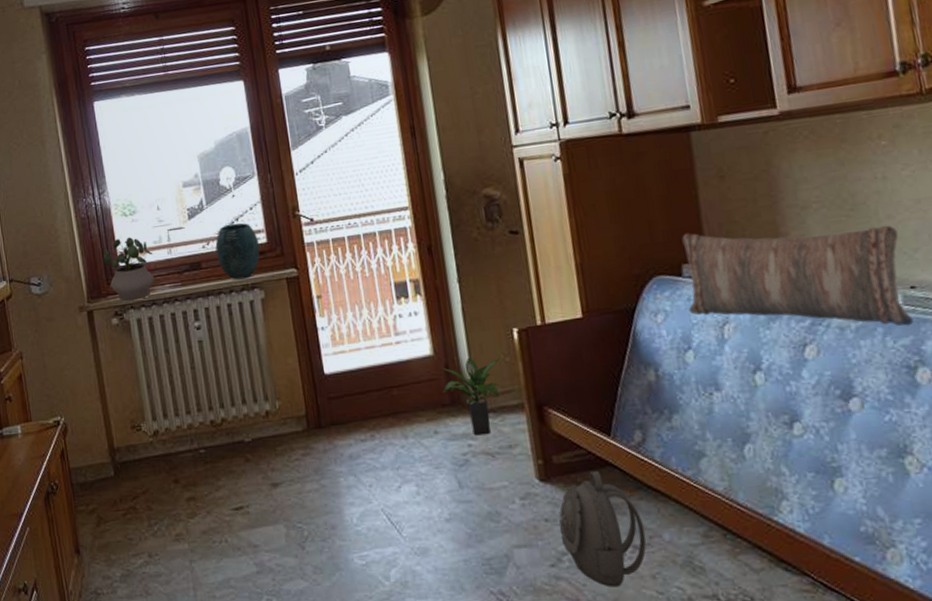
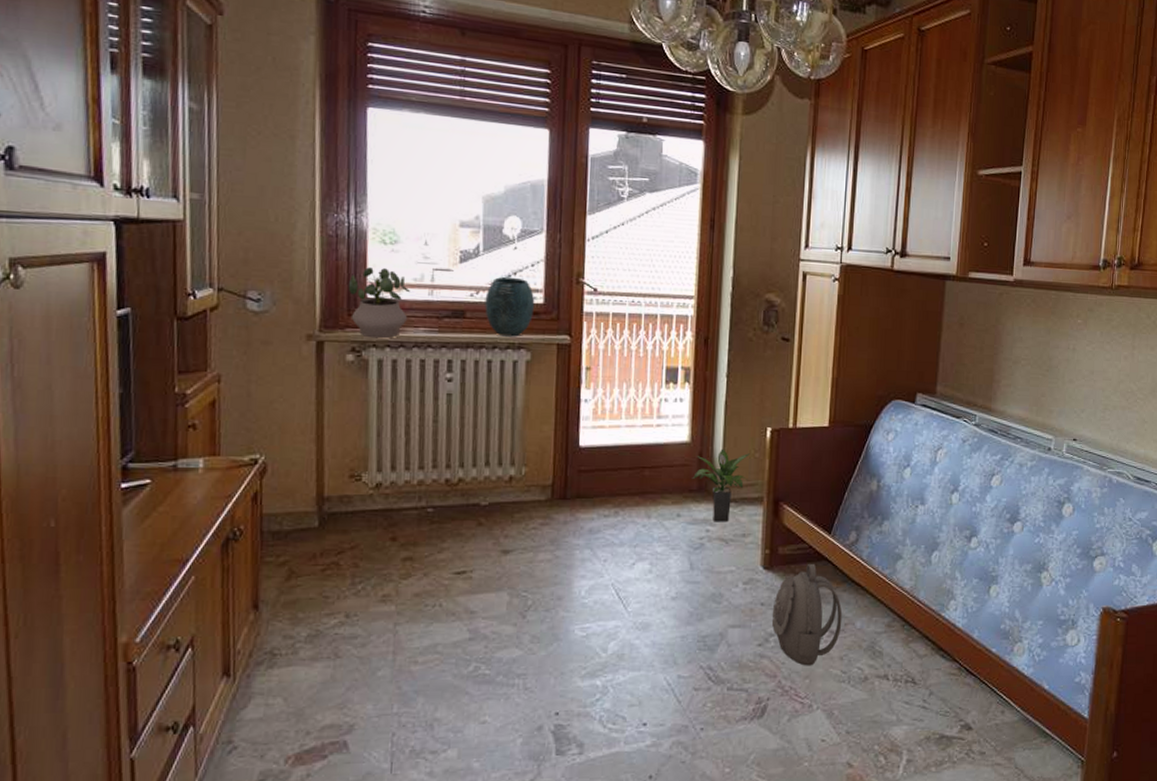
pillow: present [681,225,914,326] -> none [914,366,1074,470]

